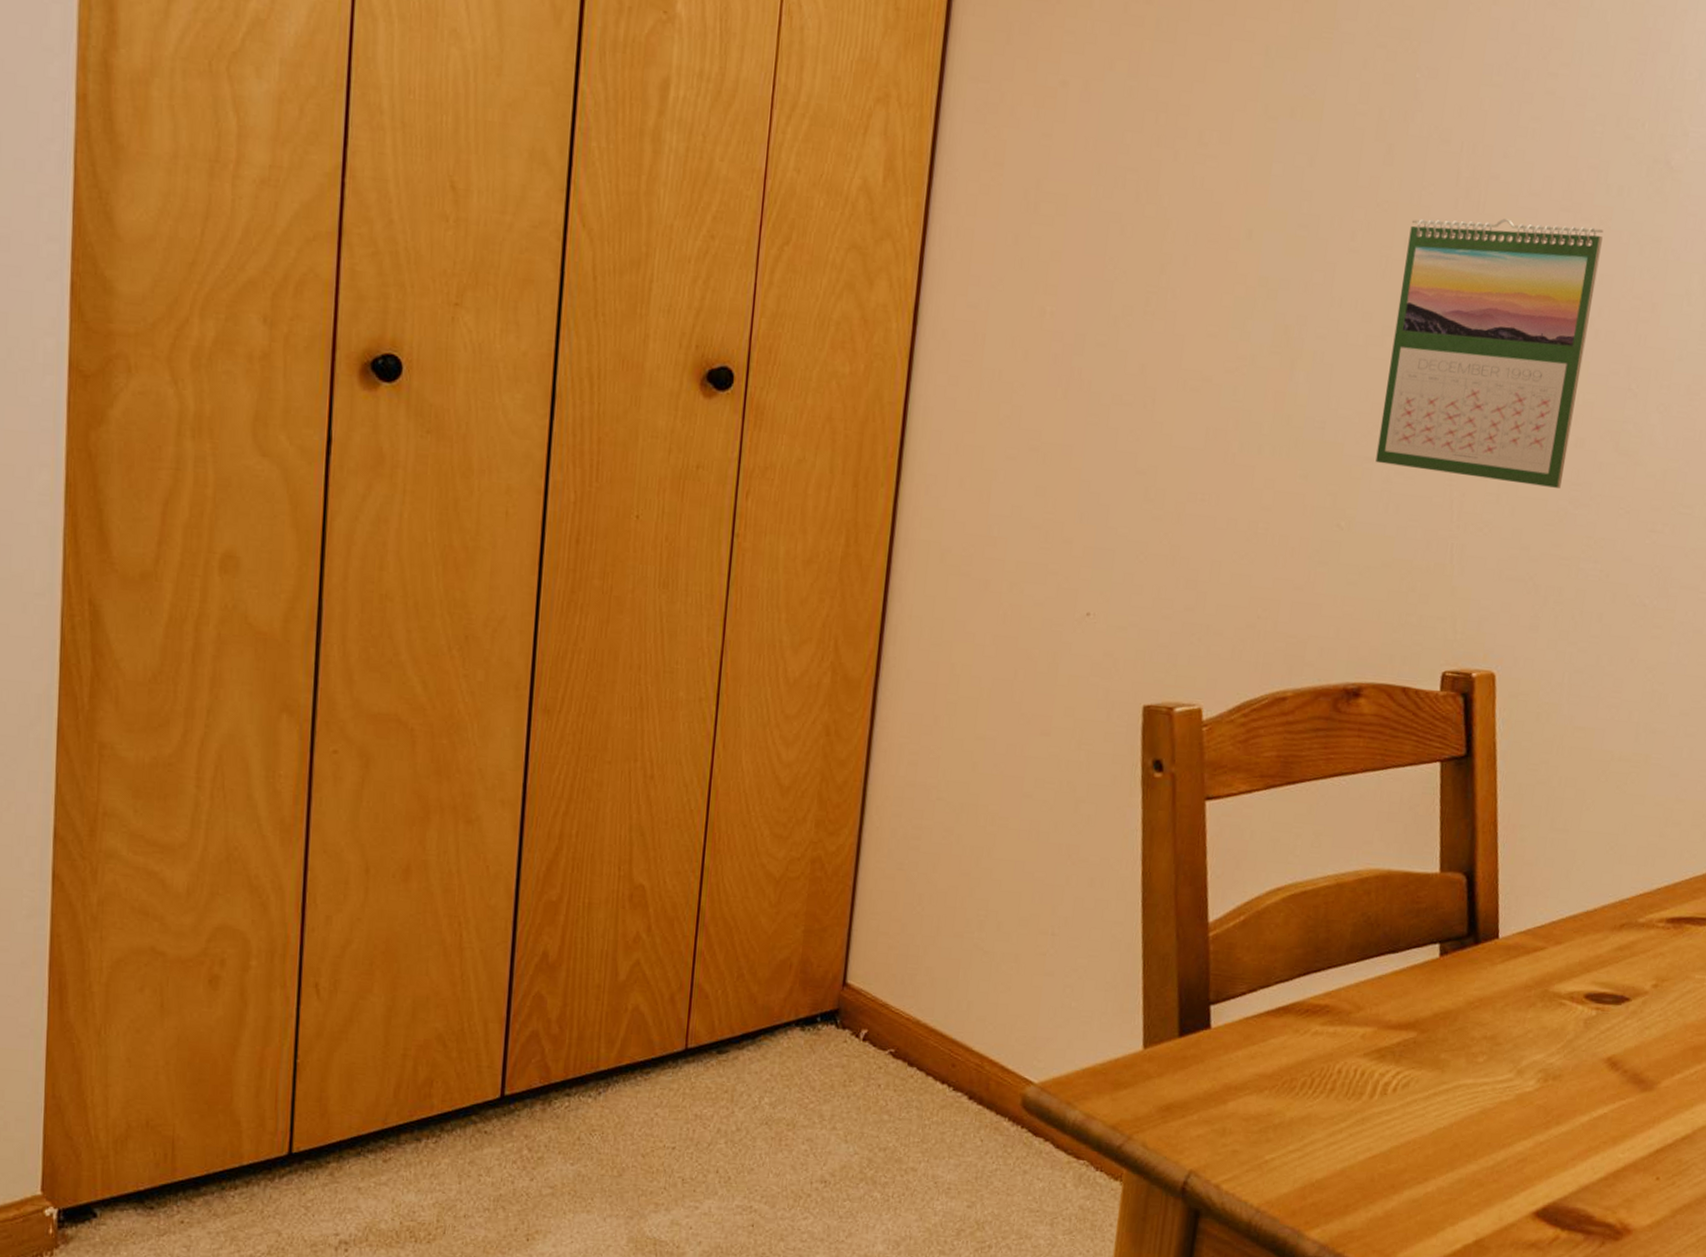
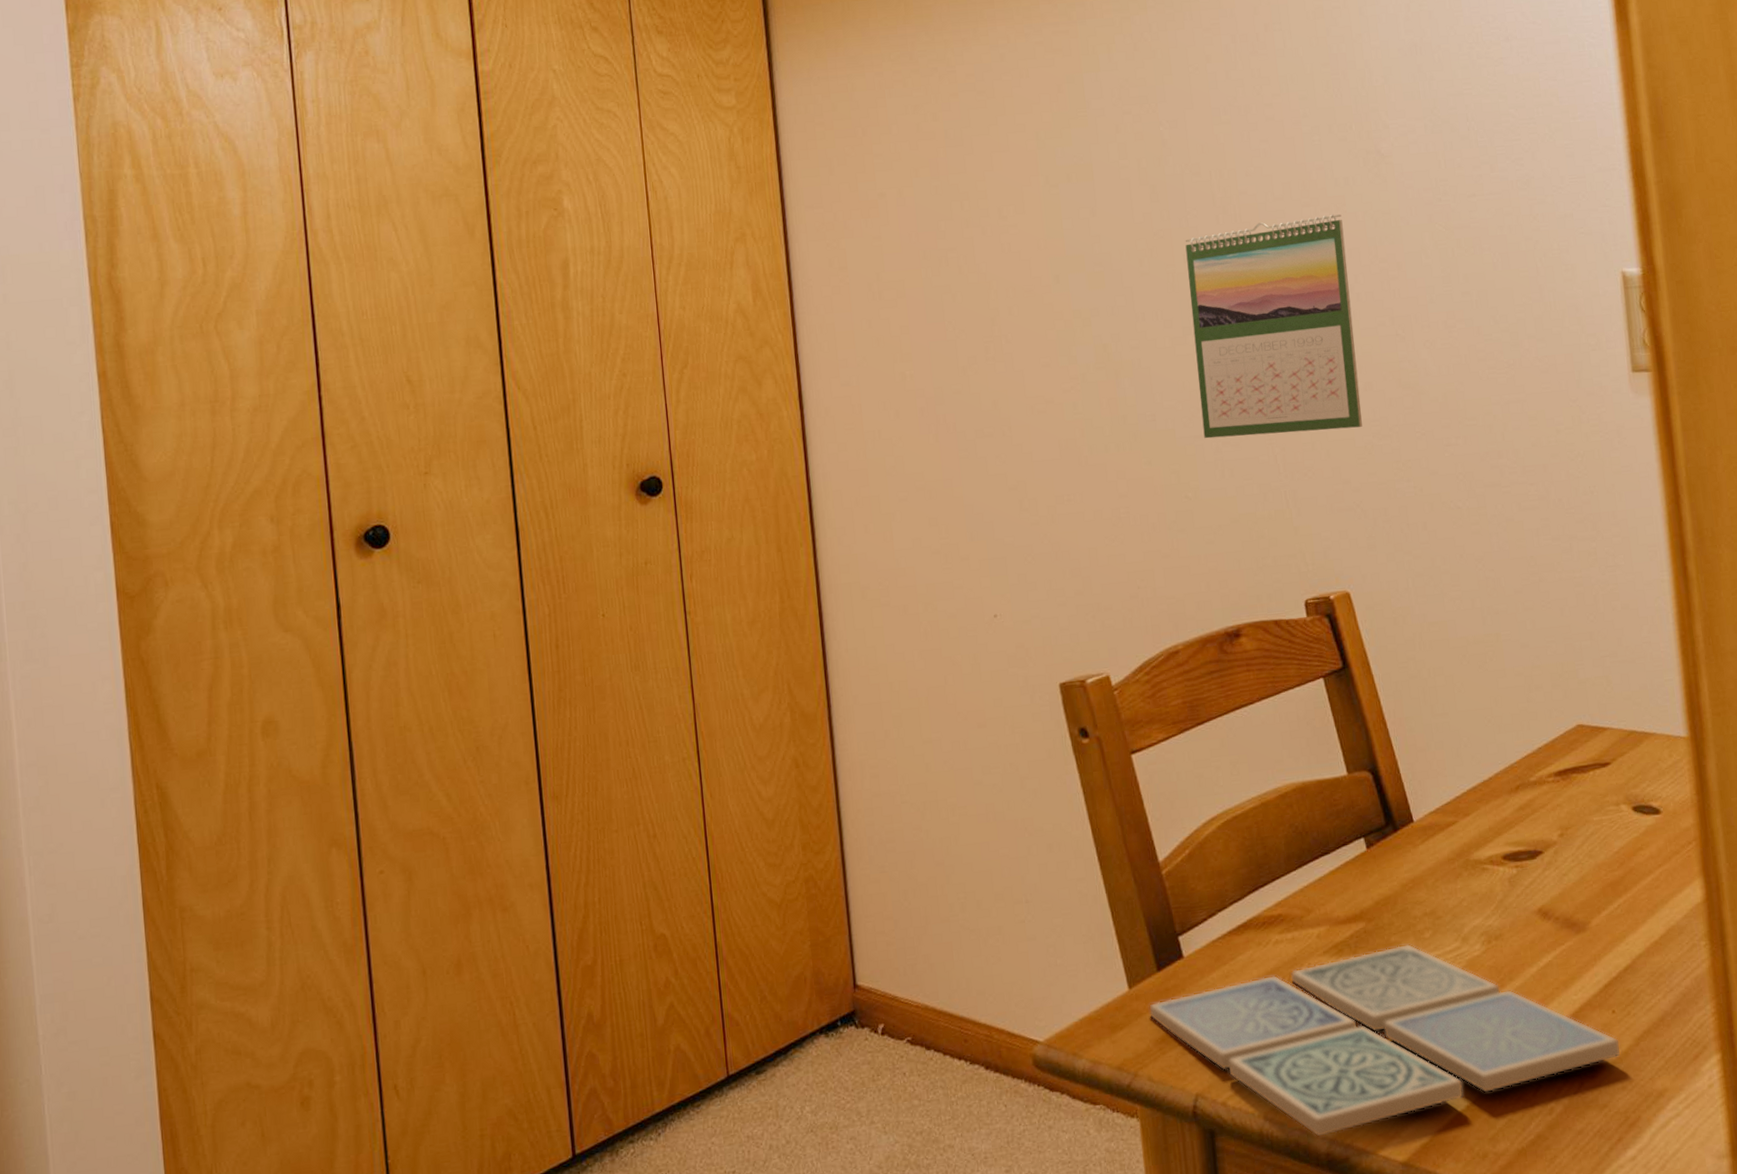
drink coaster: none [1159,1063,1654,1240] -> present [1148,943,1620,1137]

